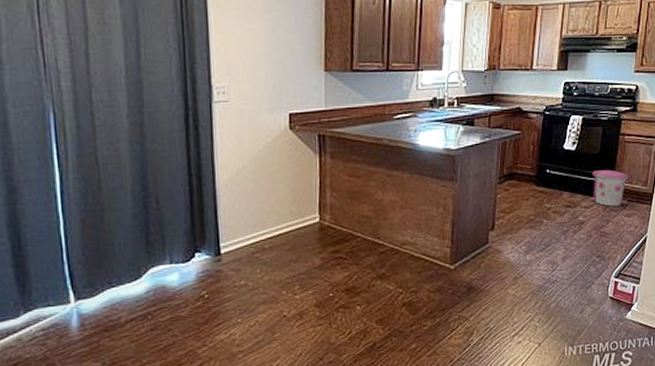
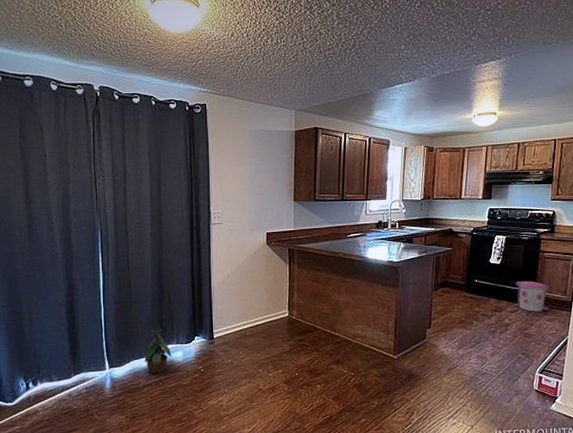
potted plant: none [125,242,163,305] -> present [144,327,171,374]

